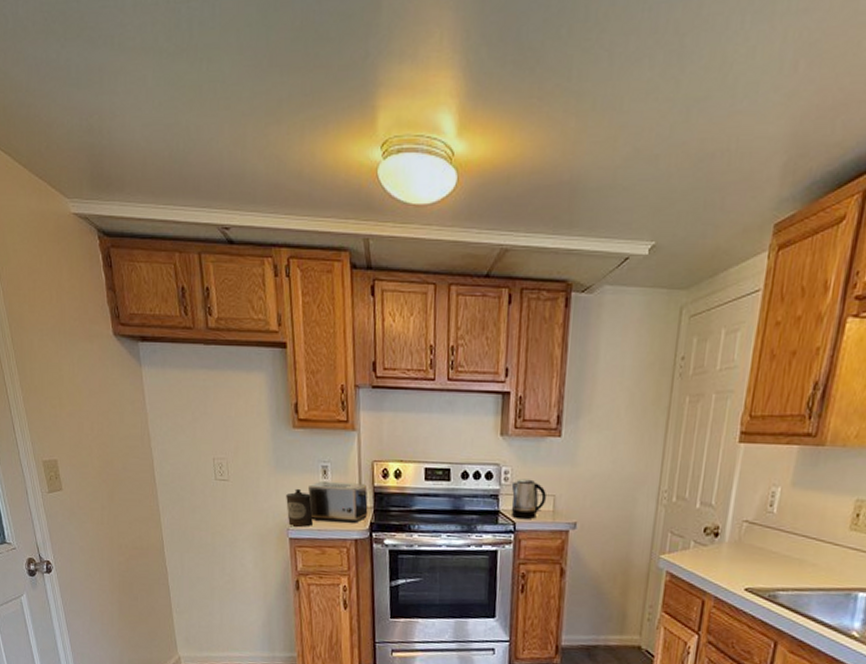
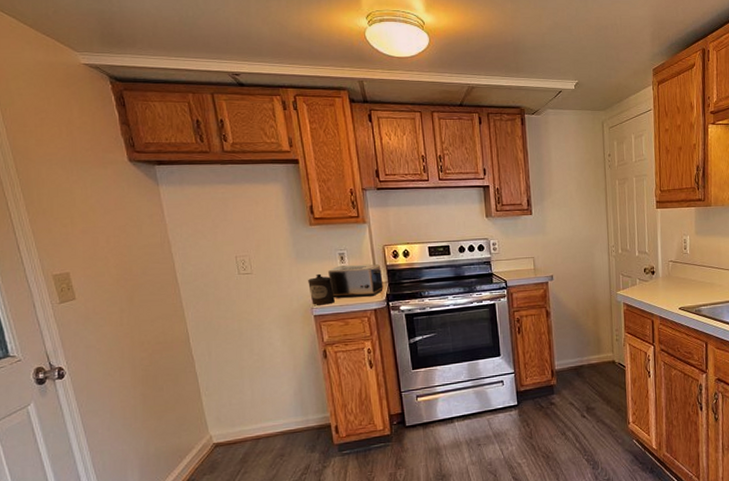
kettle: present [510,479,546,519] -> none [499,247,527,277]

